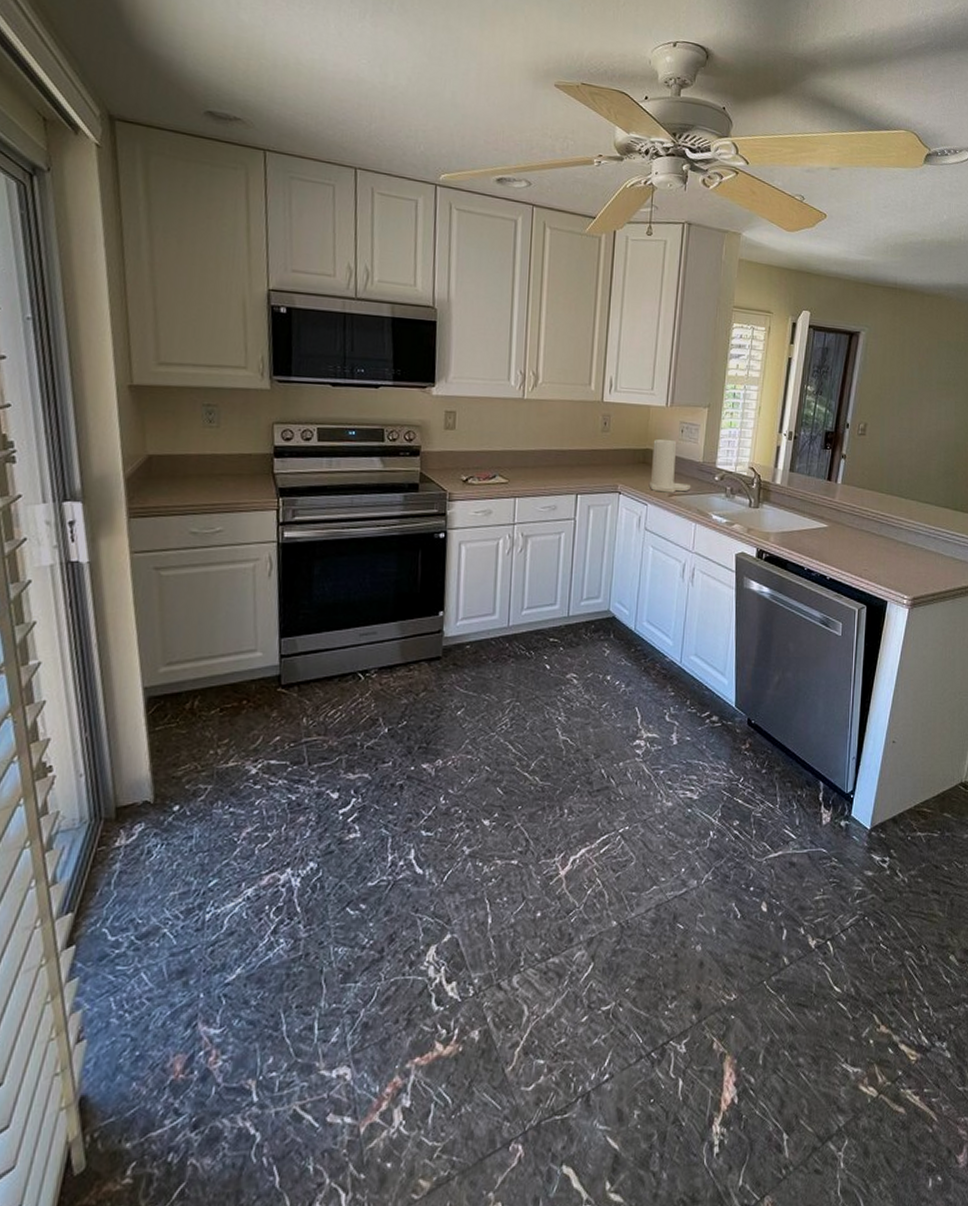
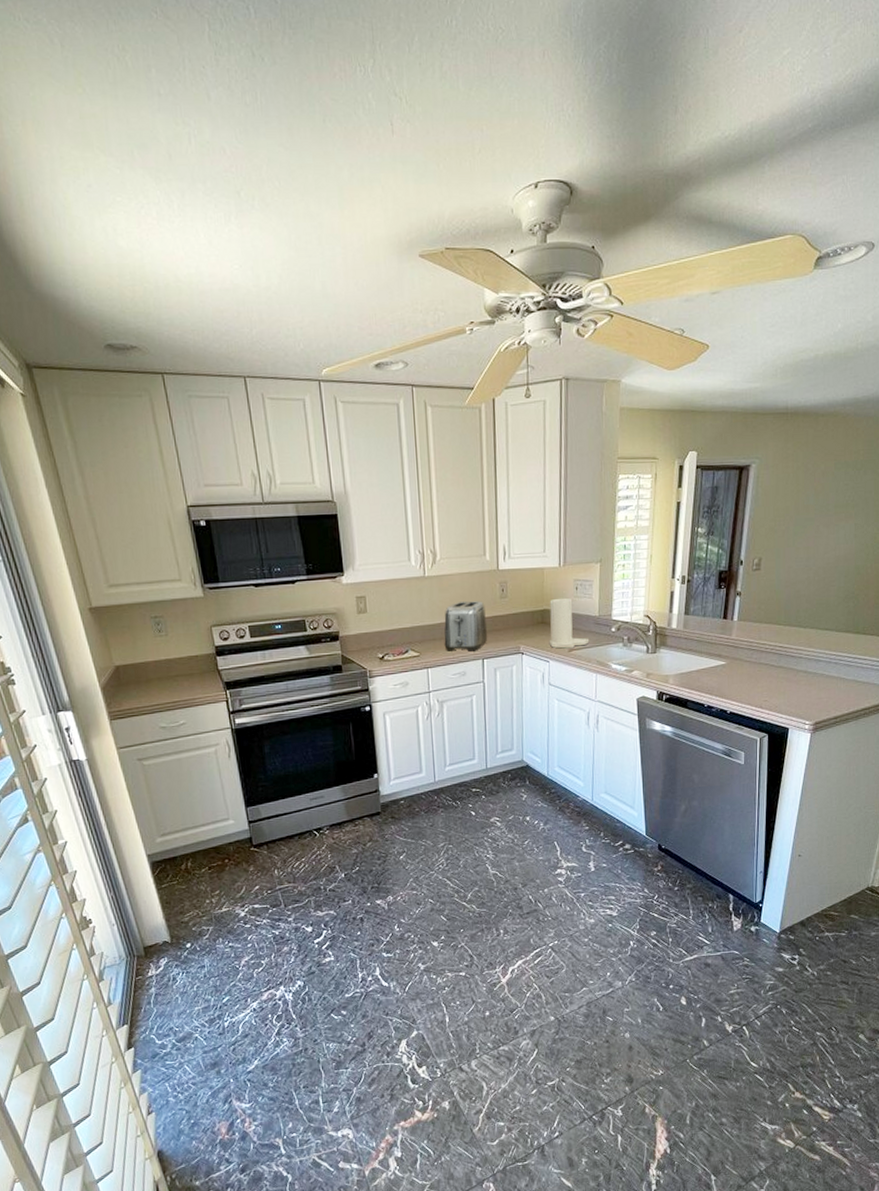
toaster: none [536,430,585,485] -> present [444,601,488,652]

